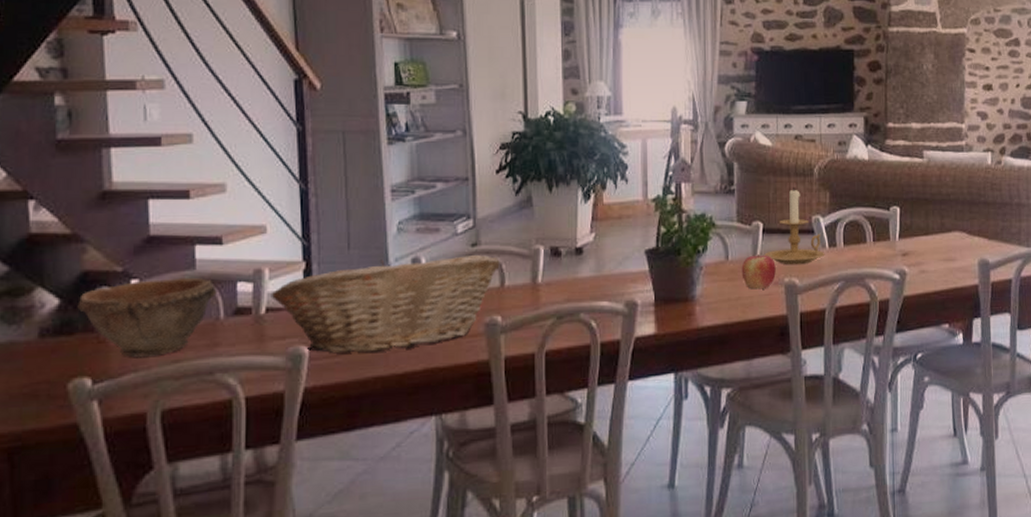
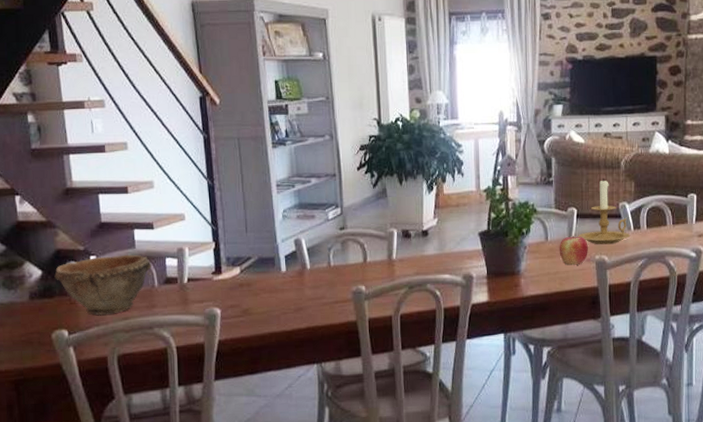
fruit basket: present [271,254,500,354] -> none [190,236,363,314]

